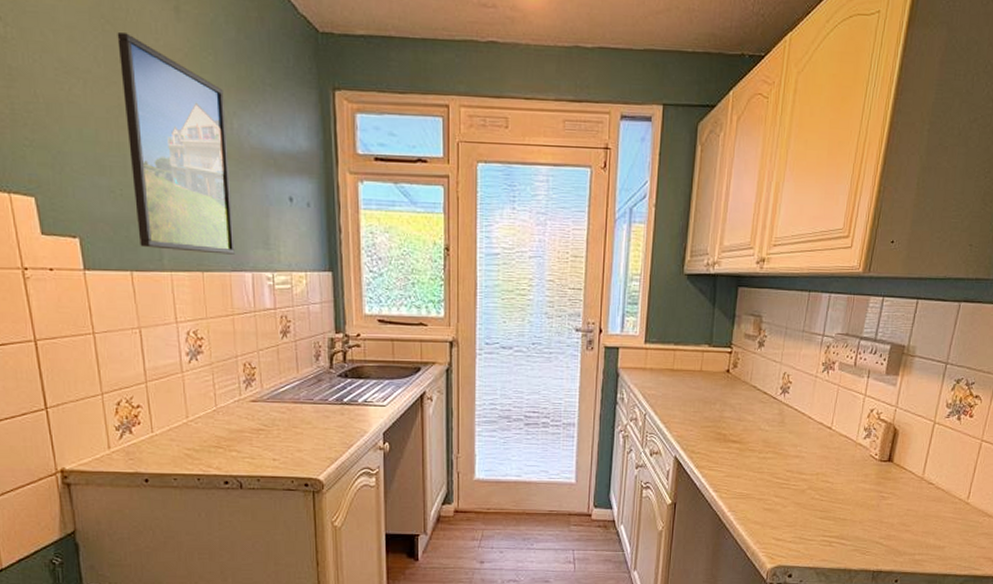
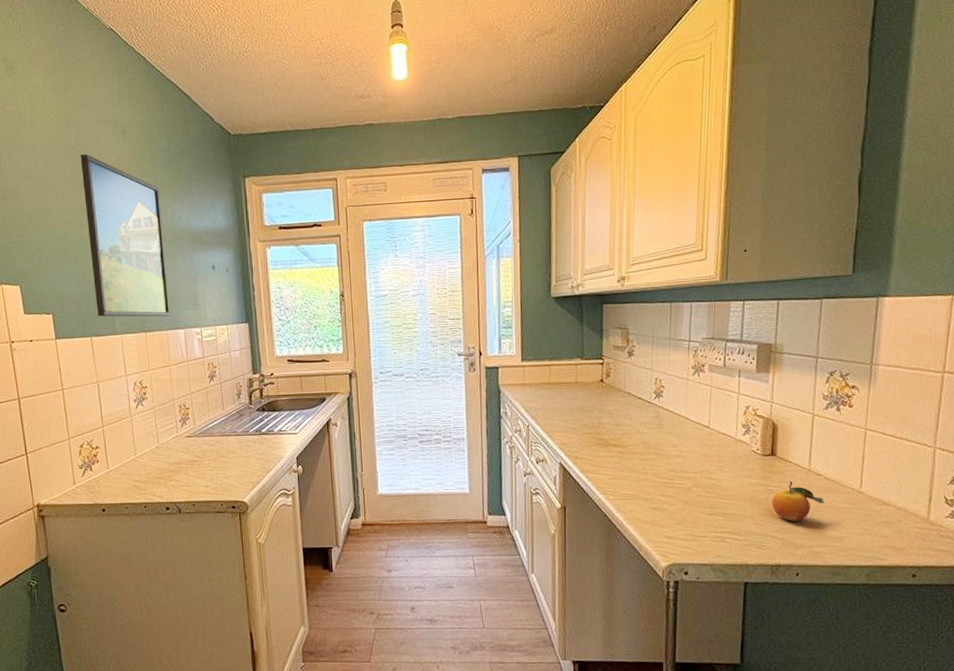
fruit: none [882,488,932,529] -> present [772,481,825,521]

